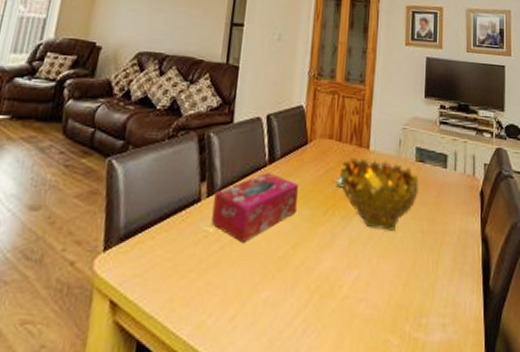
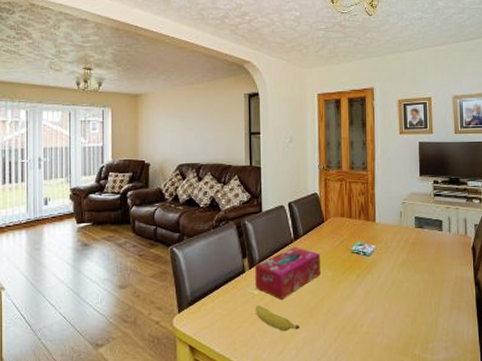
fruit: none [207,248,263,288] -> present [256,305,301,332]
decorative bowl: present [339,158,419,231] -> none [352,229,419,282]

